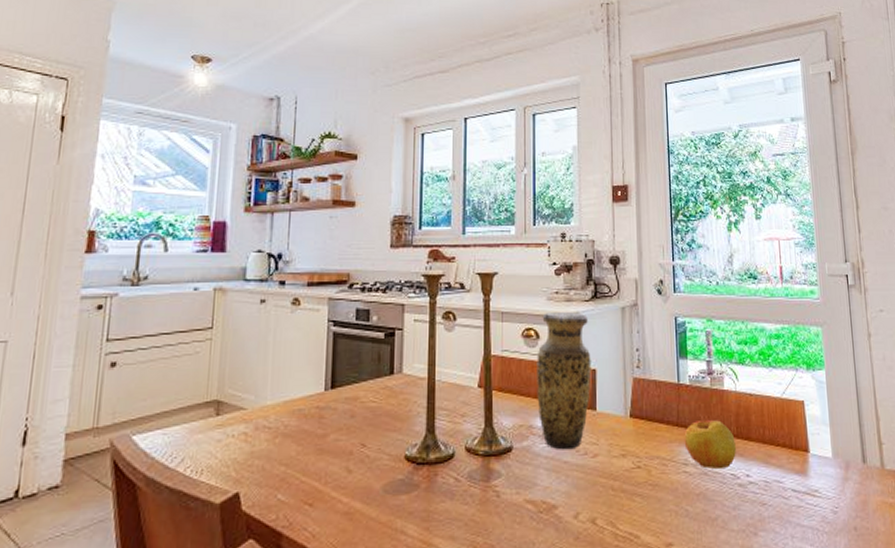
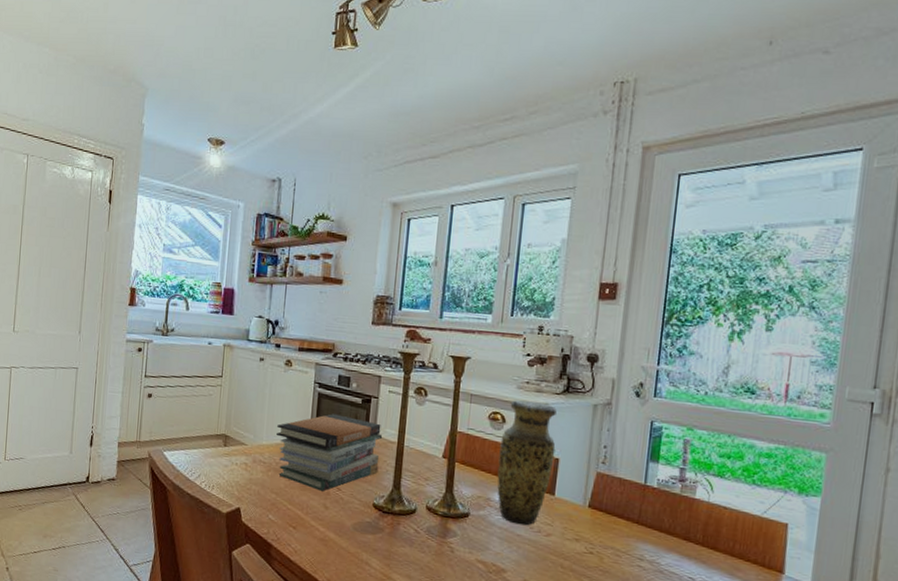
book stack: none [284,355,411,452] -> present [277,413,383,491]
apple: present [684,419,736,470] -> none [642,522,700,571]

